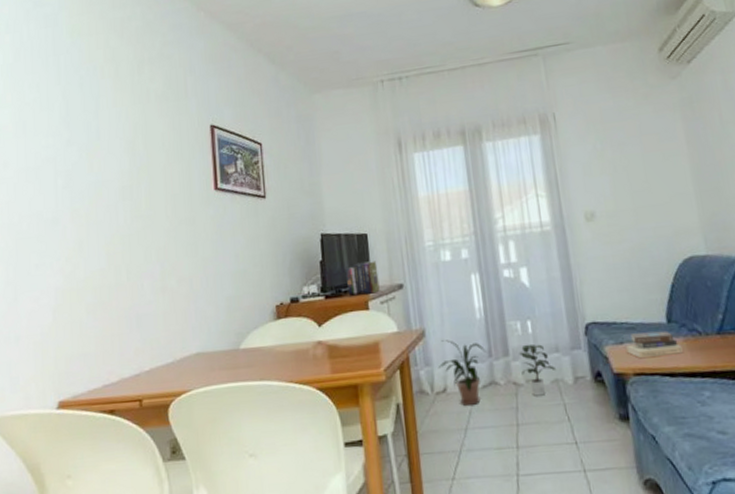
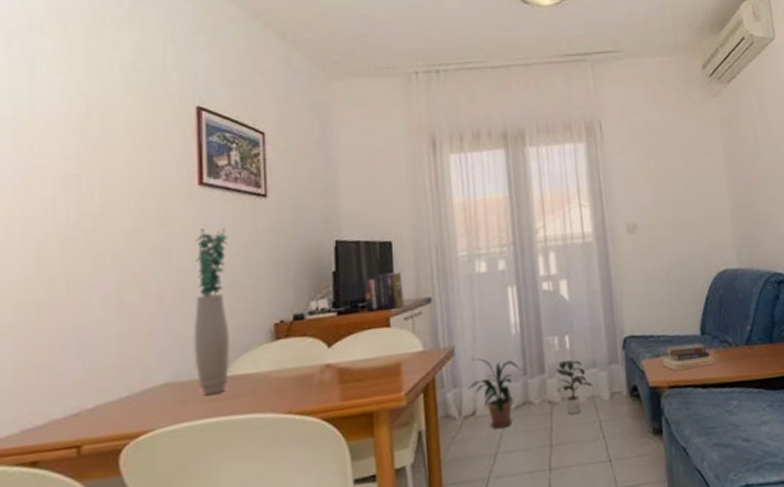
vase: none [214,225,244,364] -> present [193,228,230,396]

